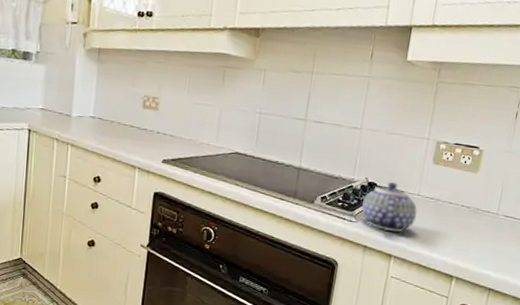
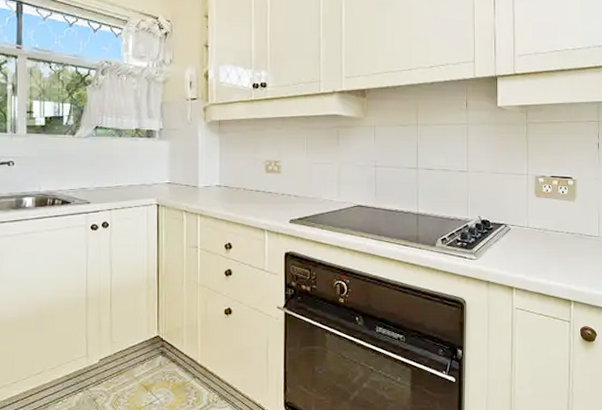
teapot: present [361,182,418,233] -> none [478,218,530,265]

